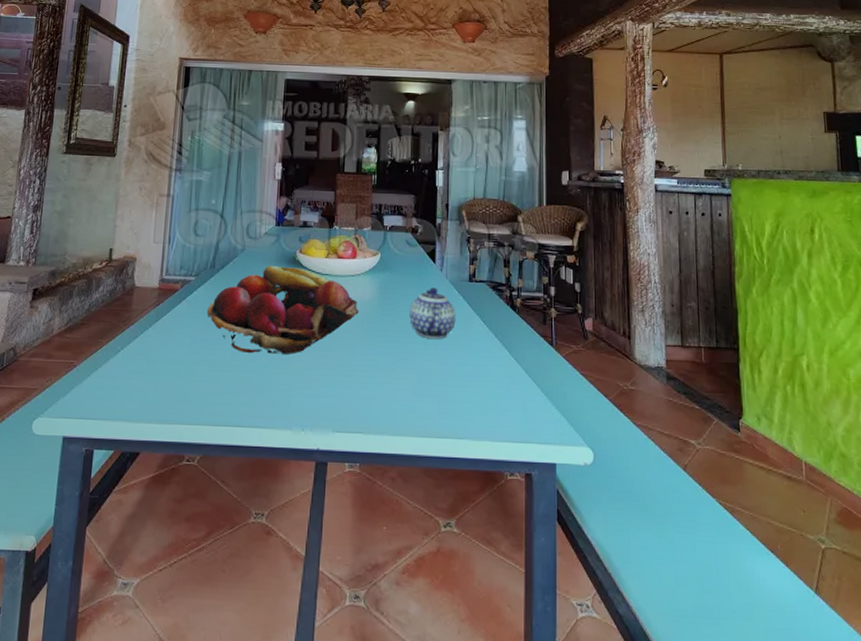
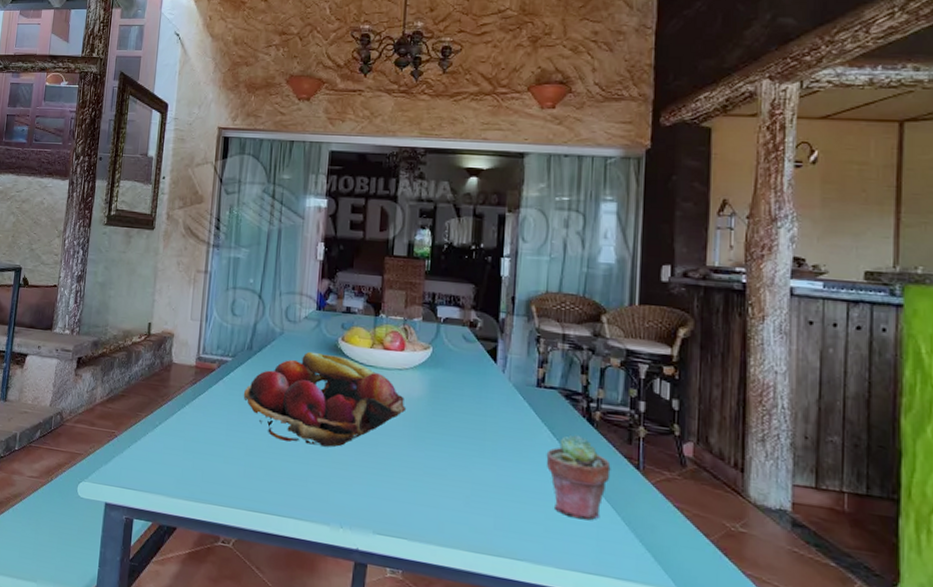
teapot: present [409,287,456,339] -> none [464,390,519,448]
potted succulent: none [479,321,531,395] -> present [546,435,611,521]

